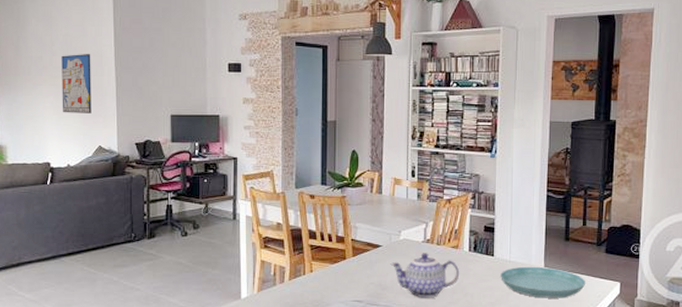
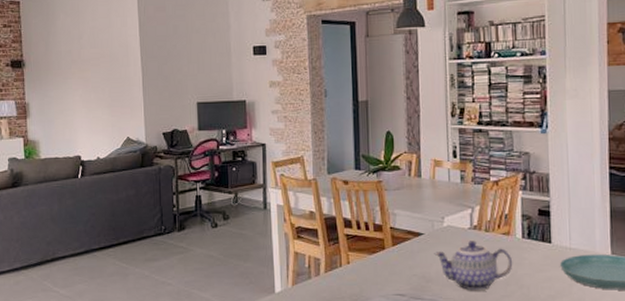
wall art: present [61,54,92,113] -> none [89,45,119,106]

